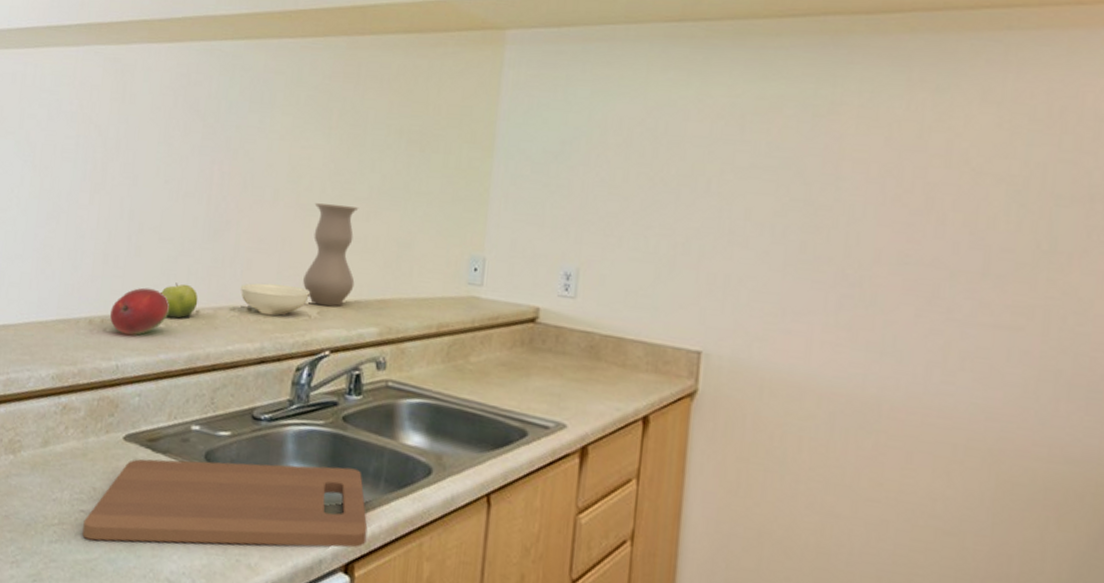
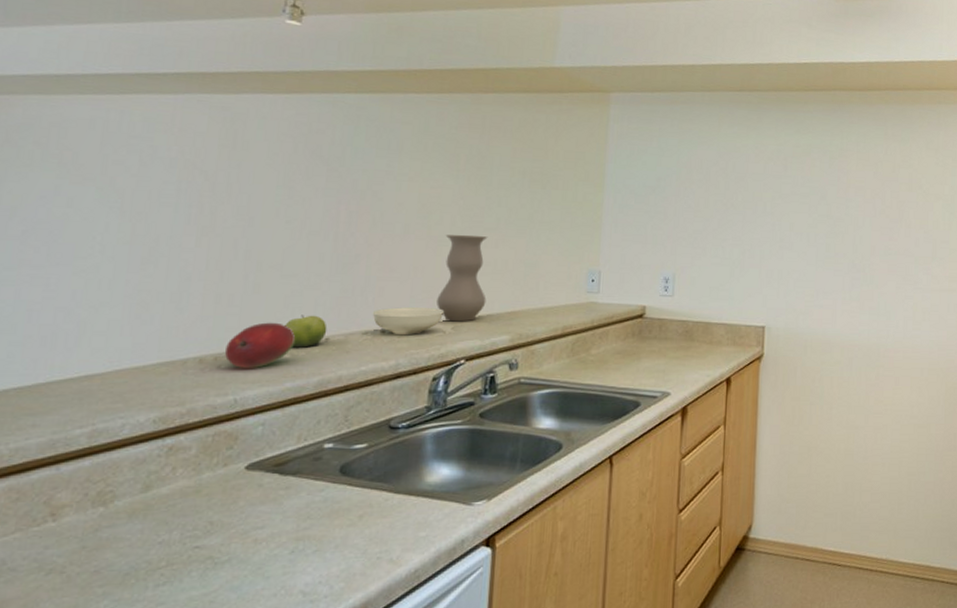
cutting board: present [82,458,368,548] -> none [197,456,507,574]

